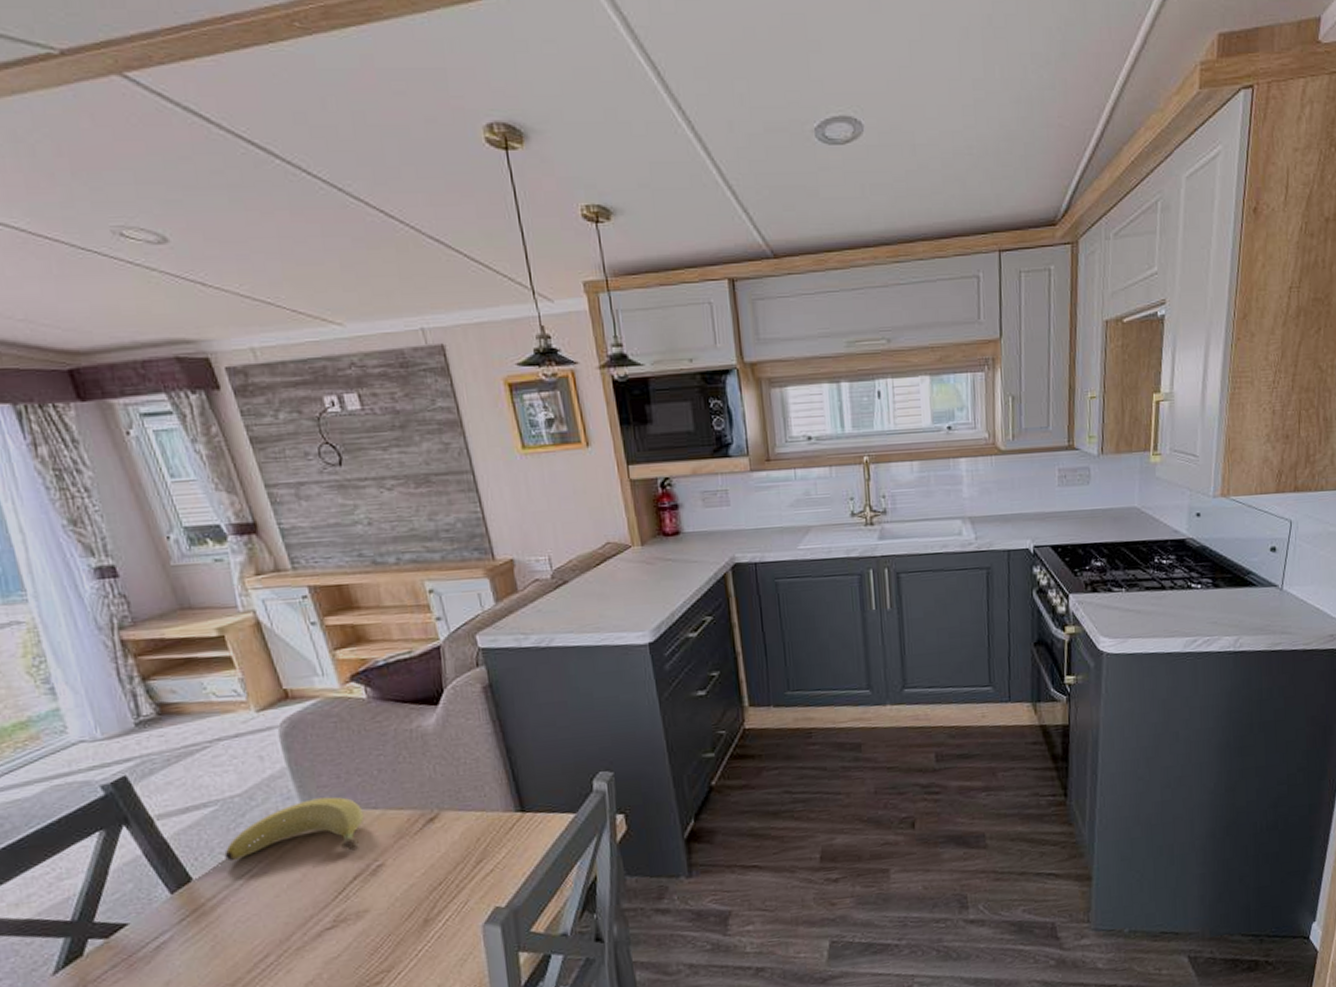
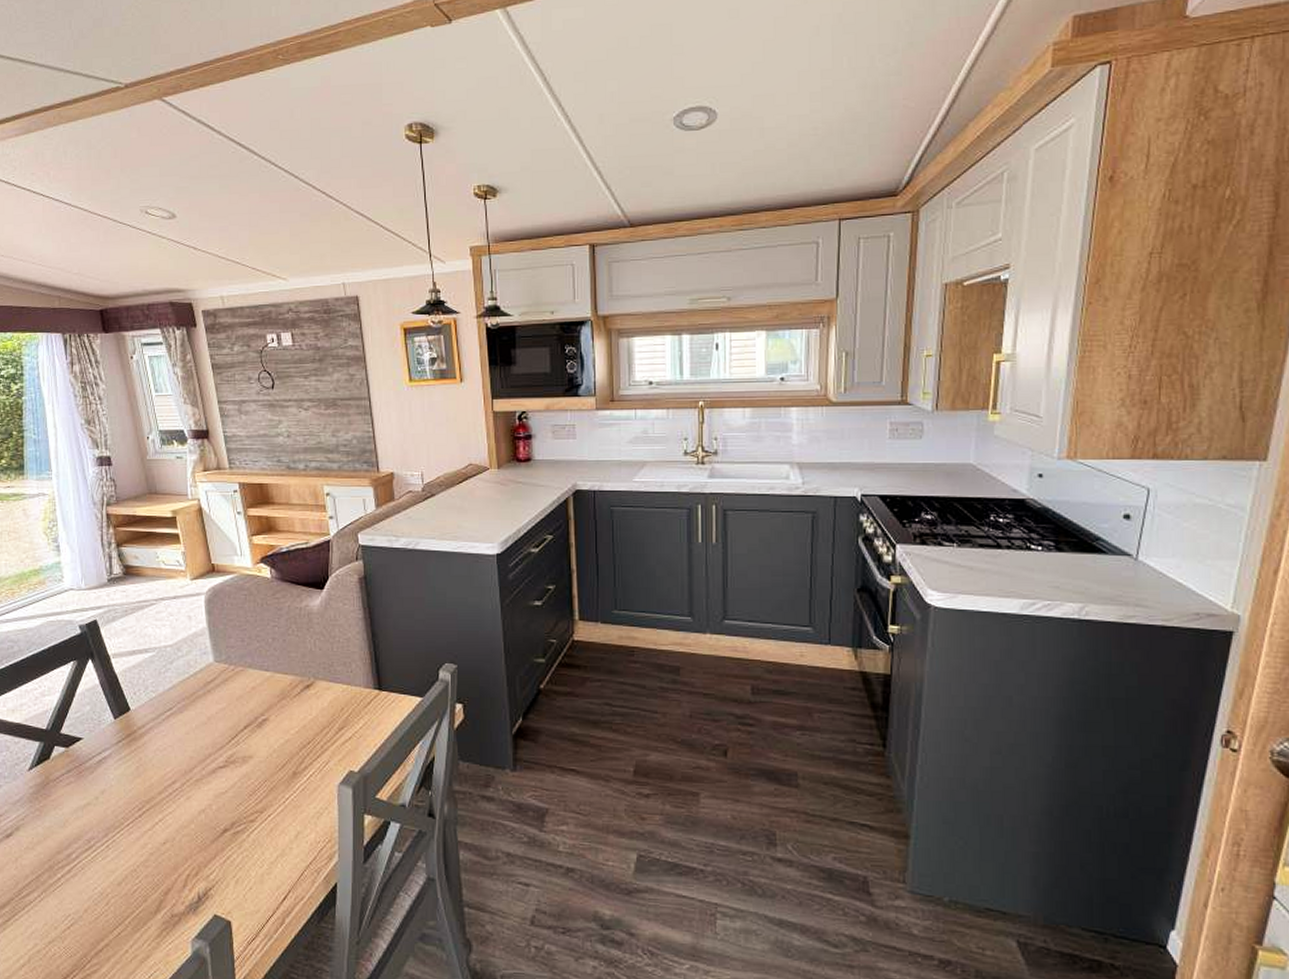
banana: present [224,797,365,862] -> none [155,656,258,704]

